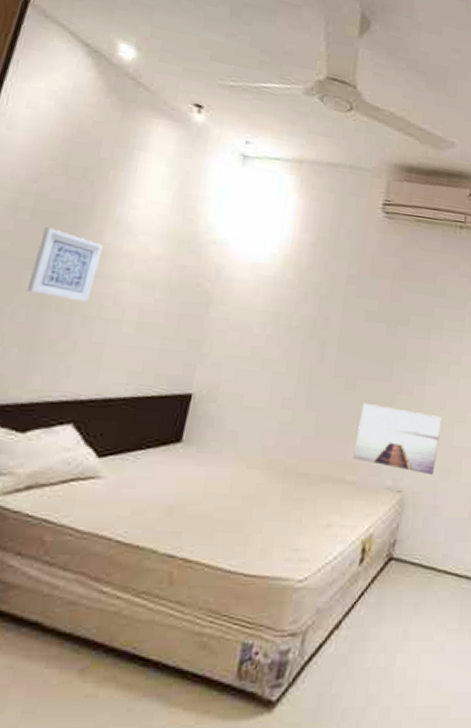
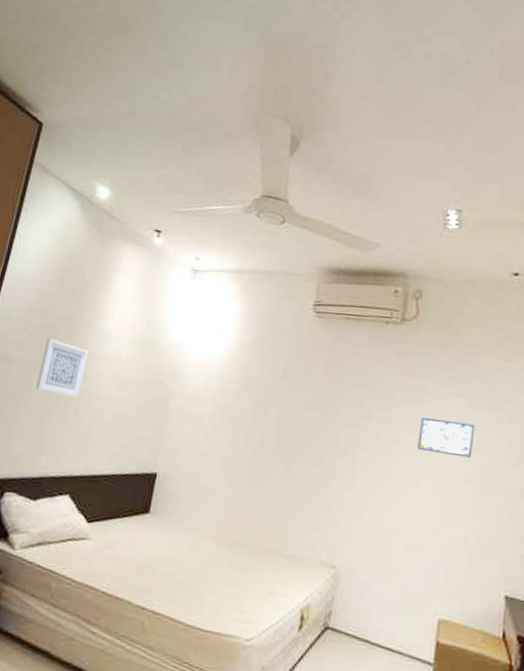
wall art: present [353,402,442,476] -> none [291,484,372,554]

